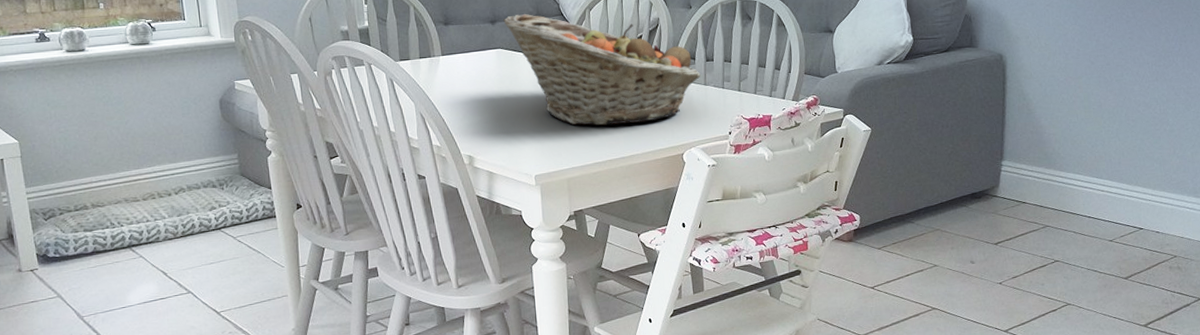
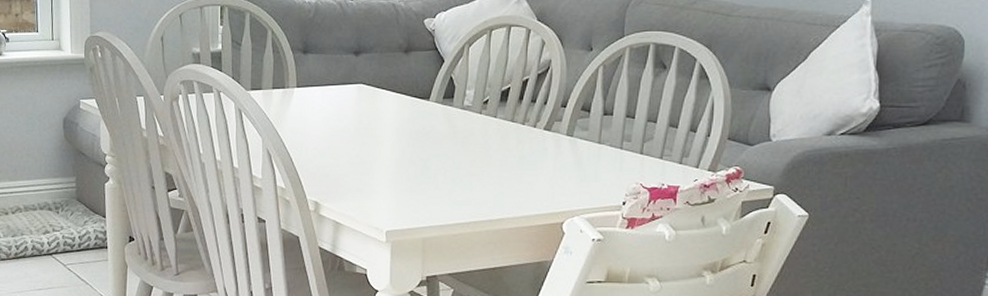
fruit basket: present [503,13,701,126] -> none [369,45,595,182]

